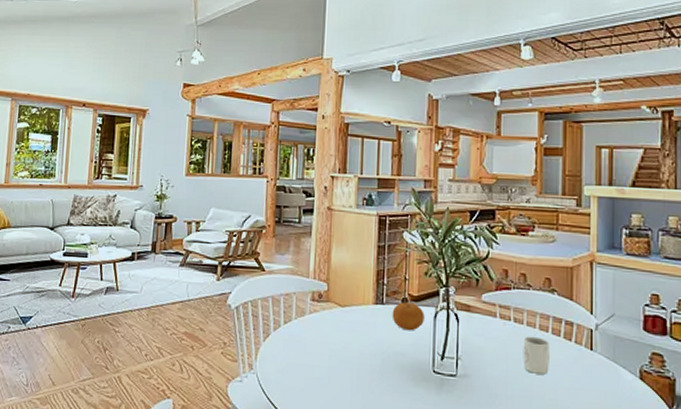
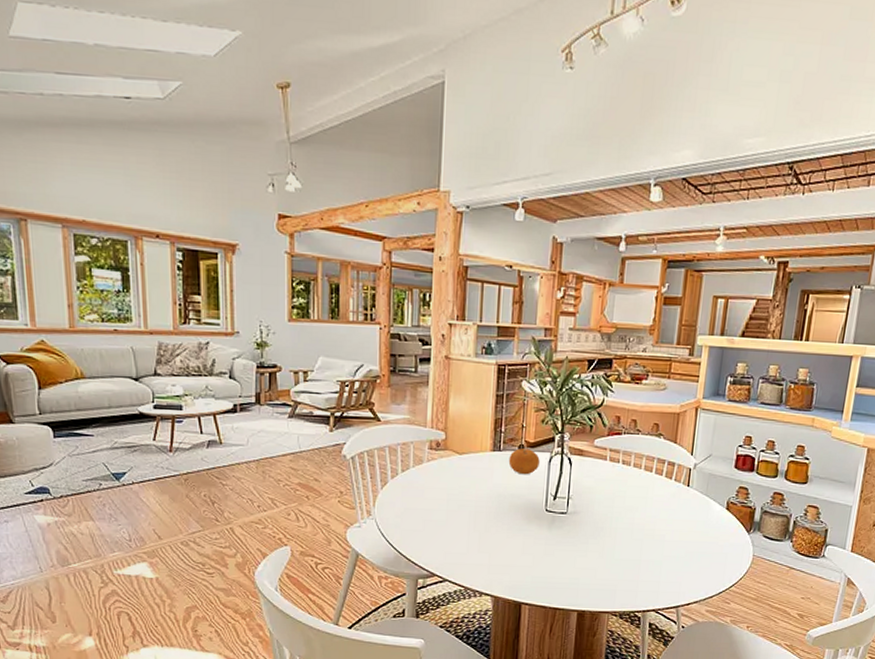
mug: present [523,336,550,374] -> none [627,476,652,509]

